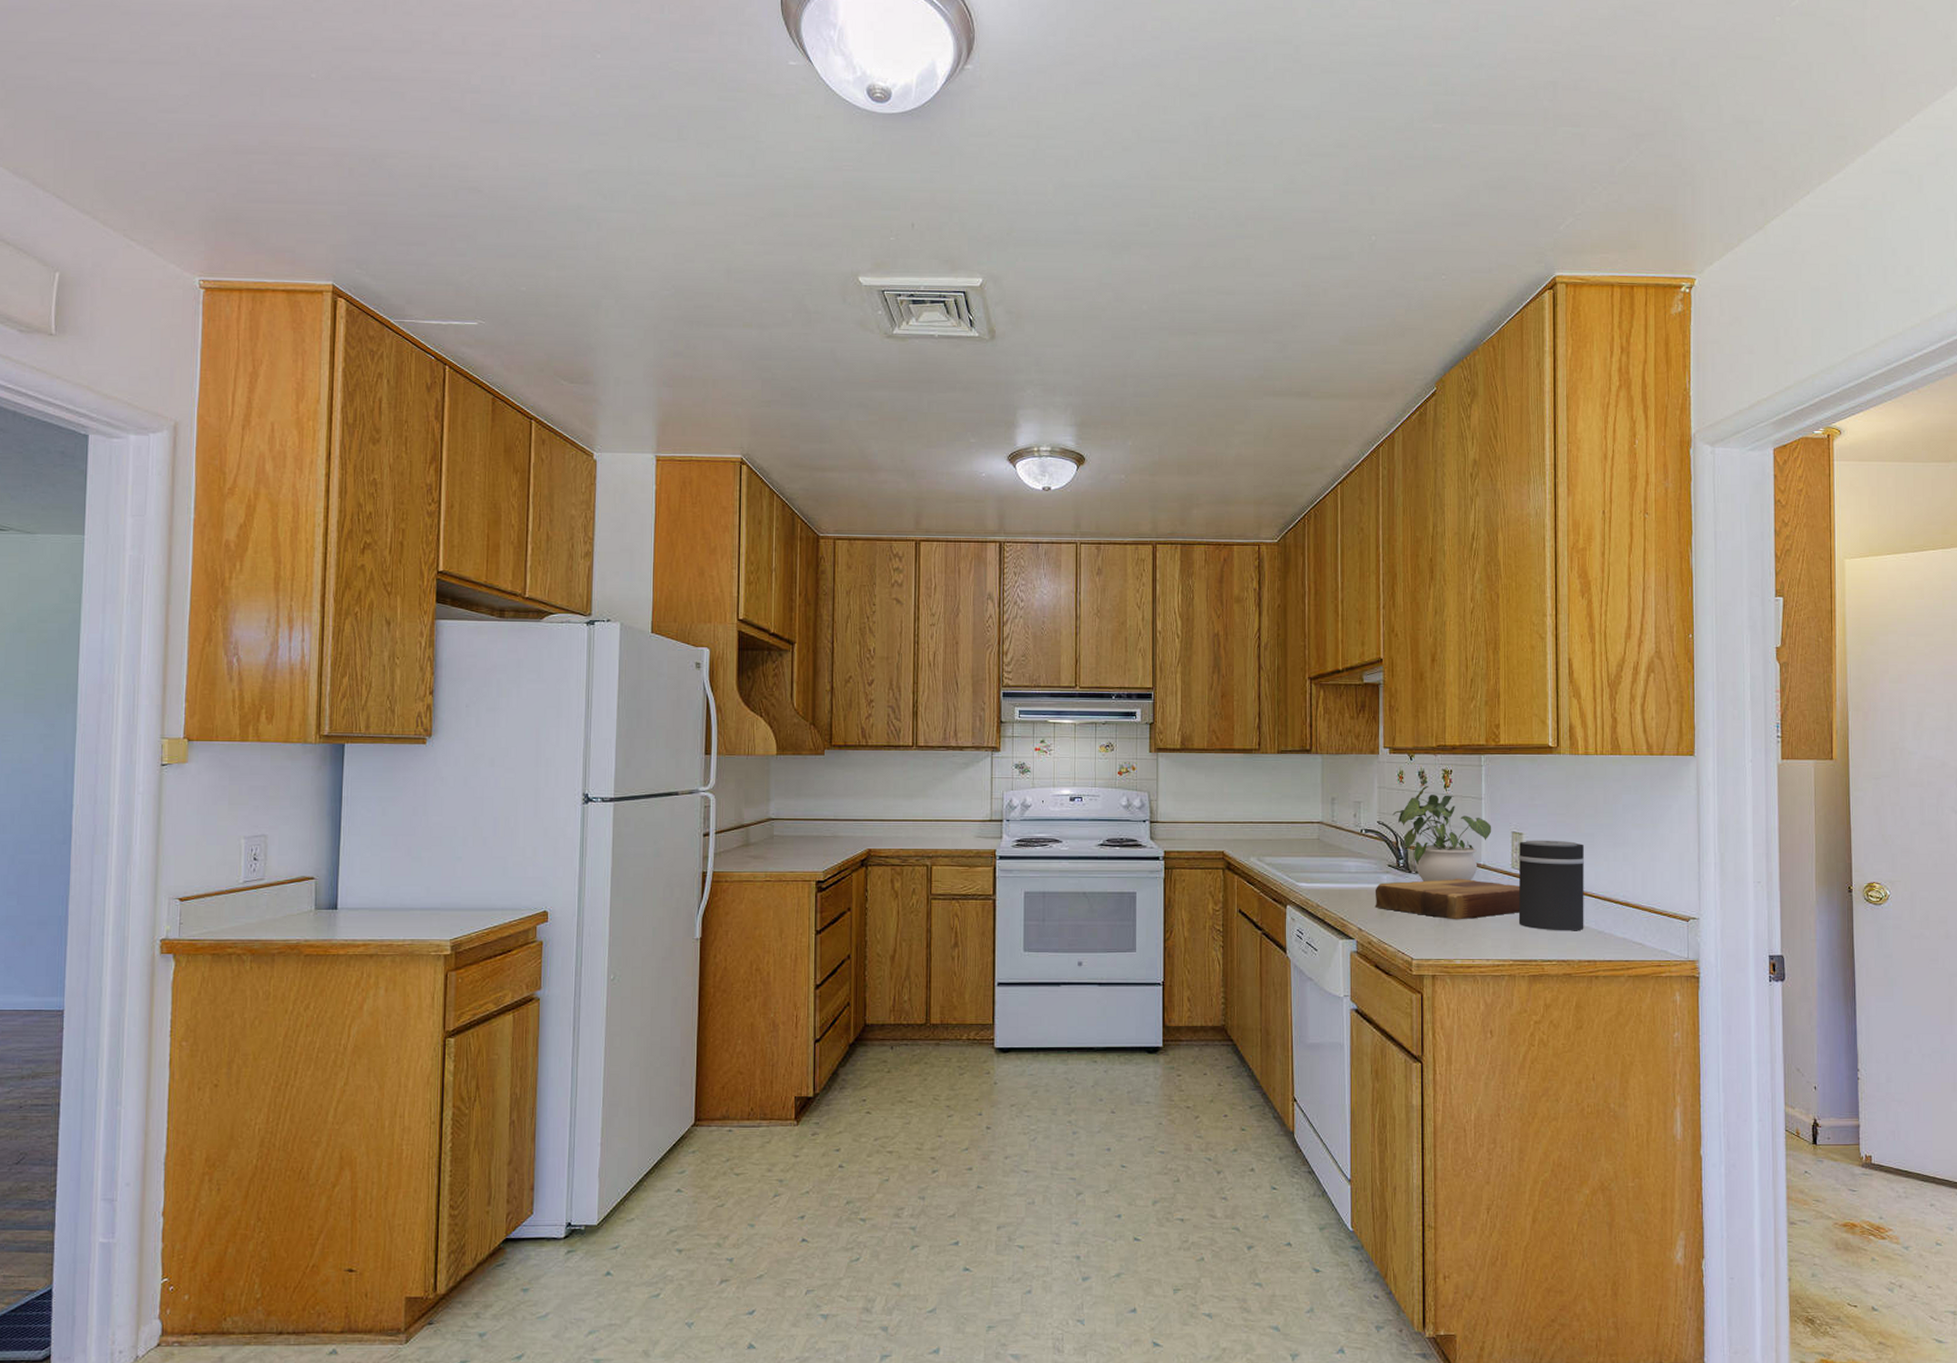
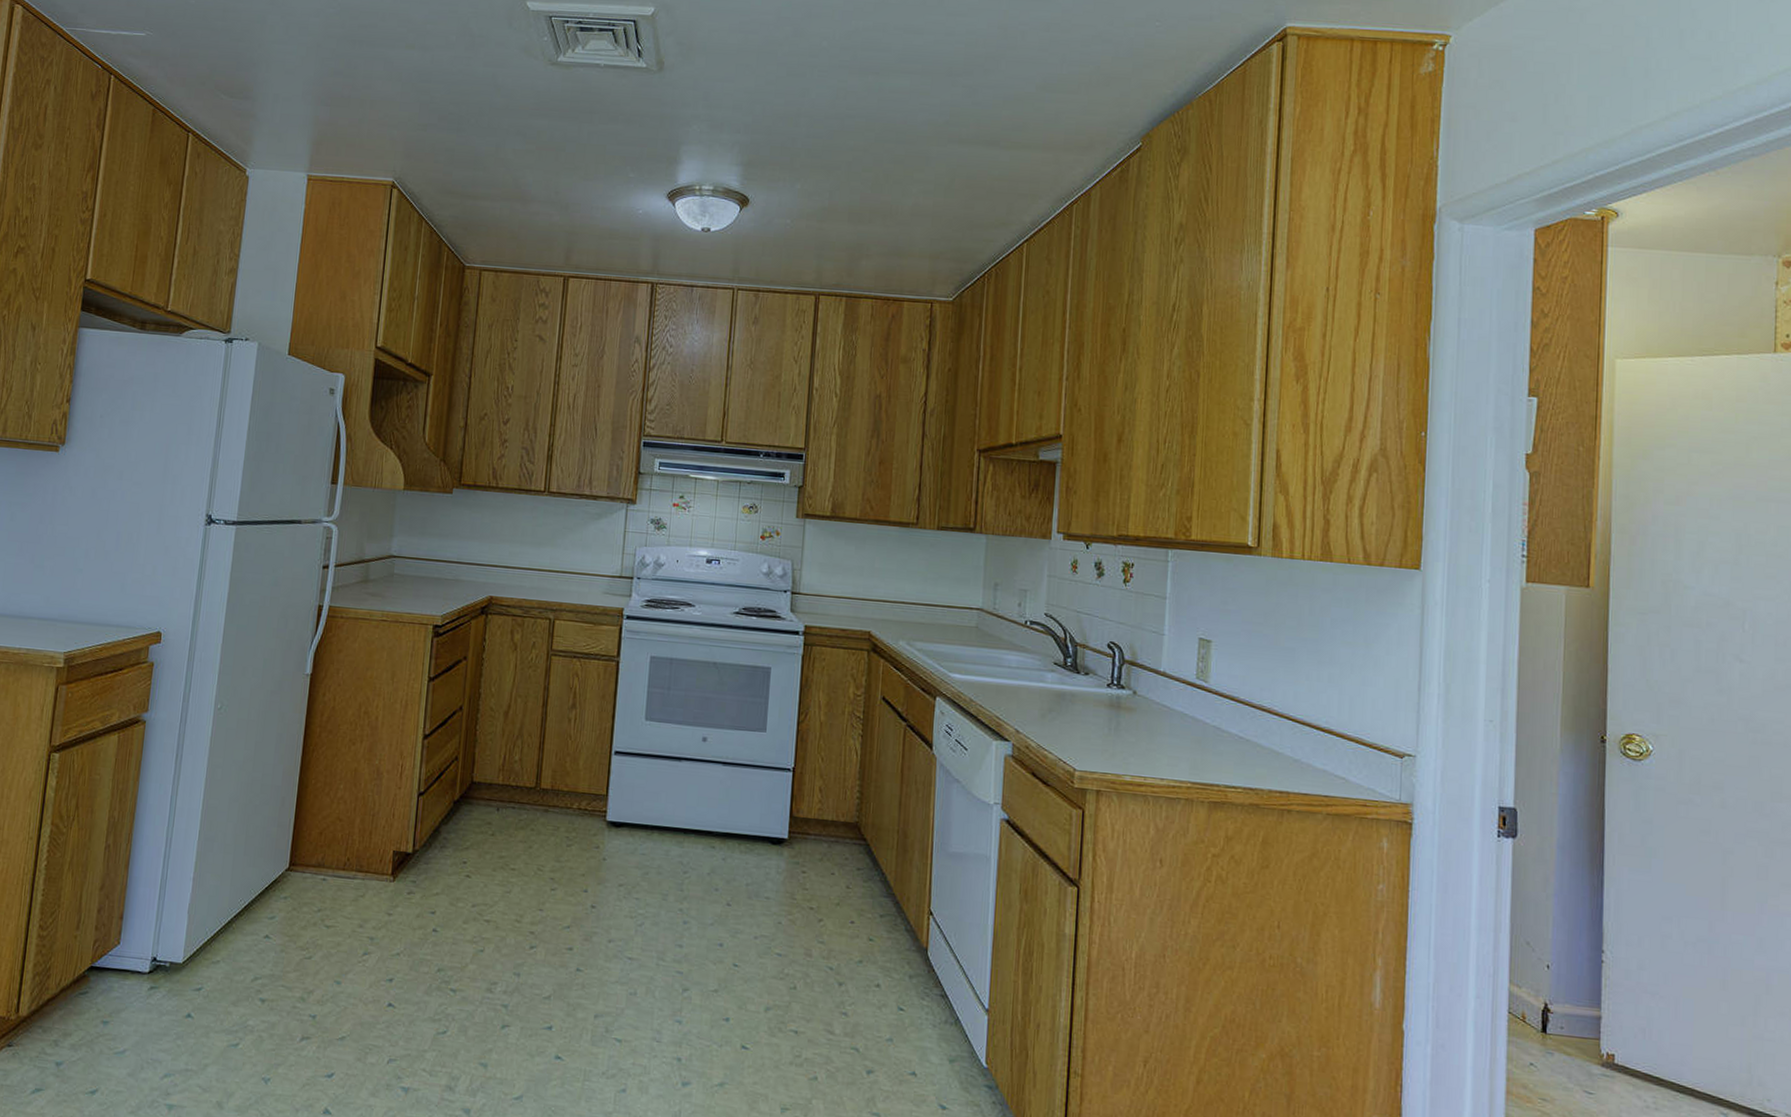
cutting board: present [1375,878,1521,920] -> none [1035,681,1205,732]
potted plant: present [1392,785,1492,881] -> none [1062,578,1176,688]
cylinder: present [1518,840,1584,931] -> none [1200,649,1282,757]

